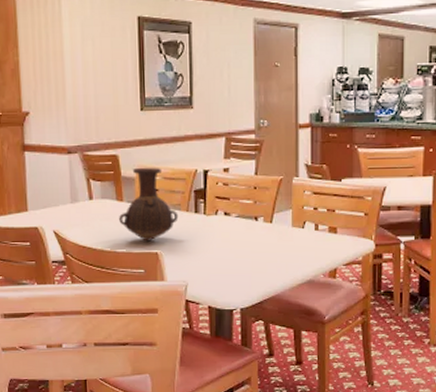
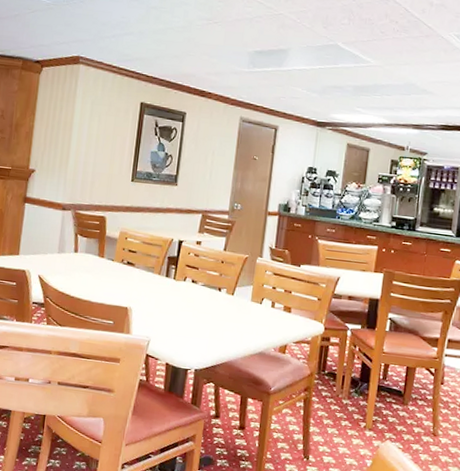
vase: present [119,167,179,242] -> none [98,230,151,297]

